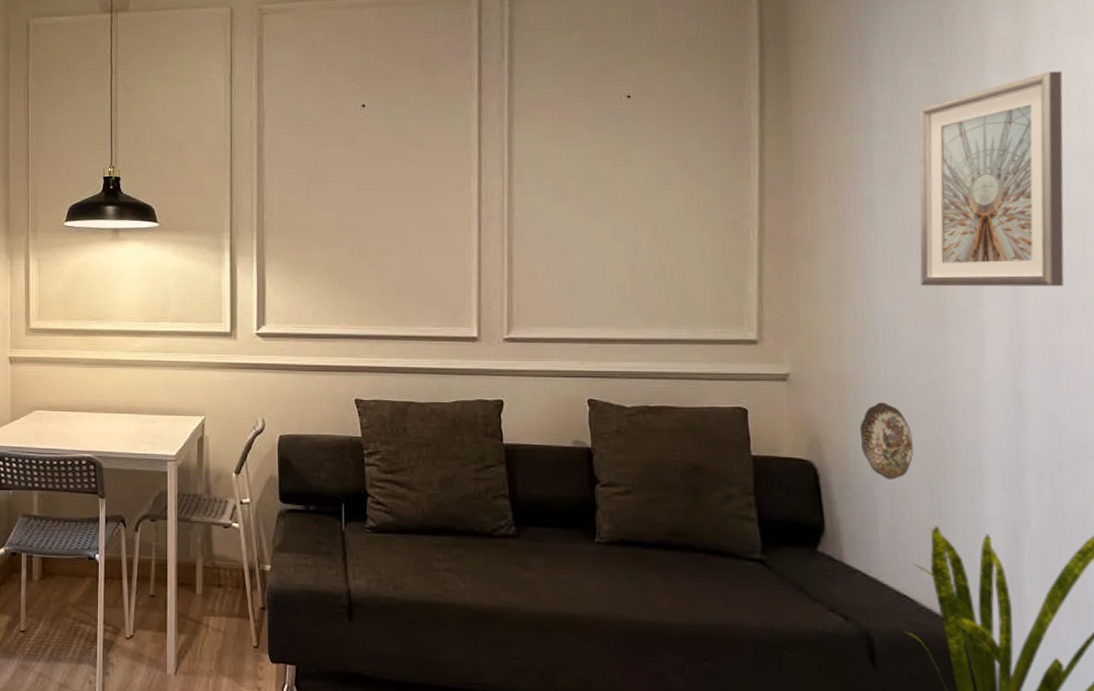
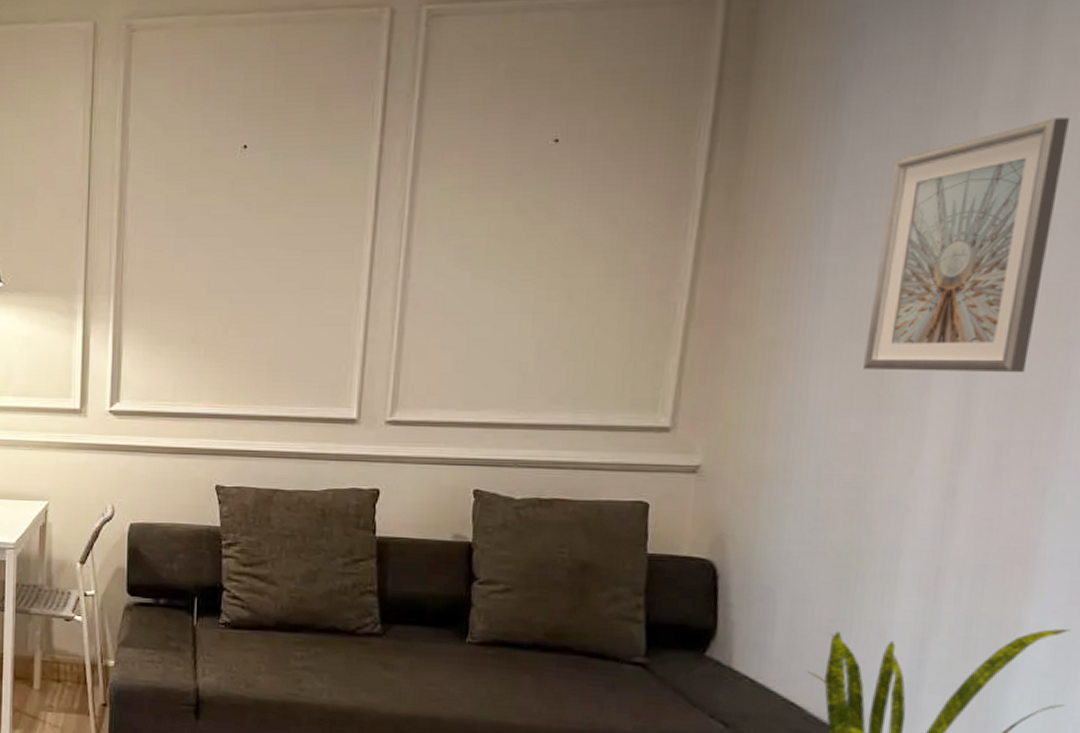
decorative plate: present [859,402,913,480] -> none [769,498,827,582]

